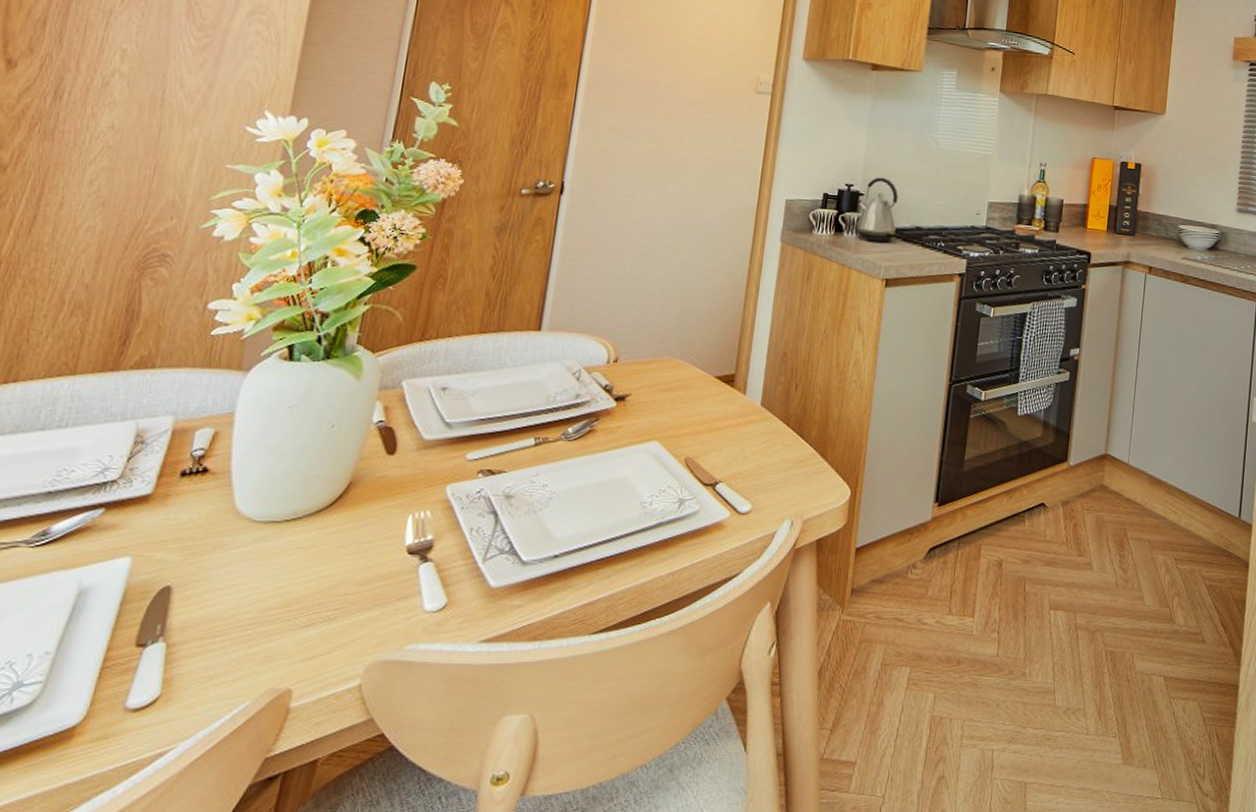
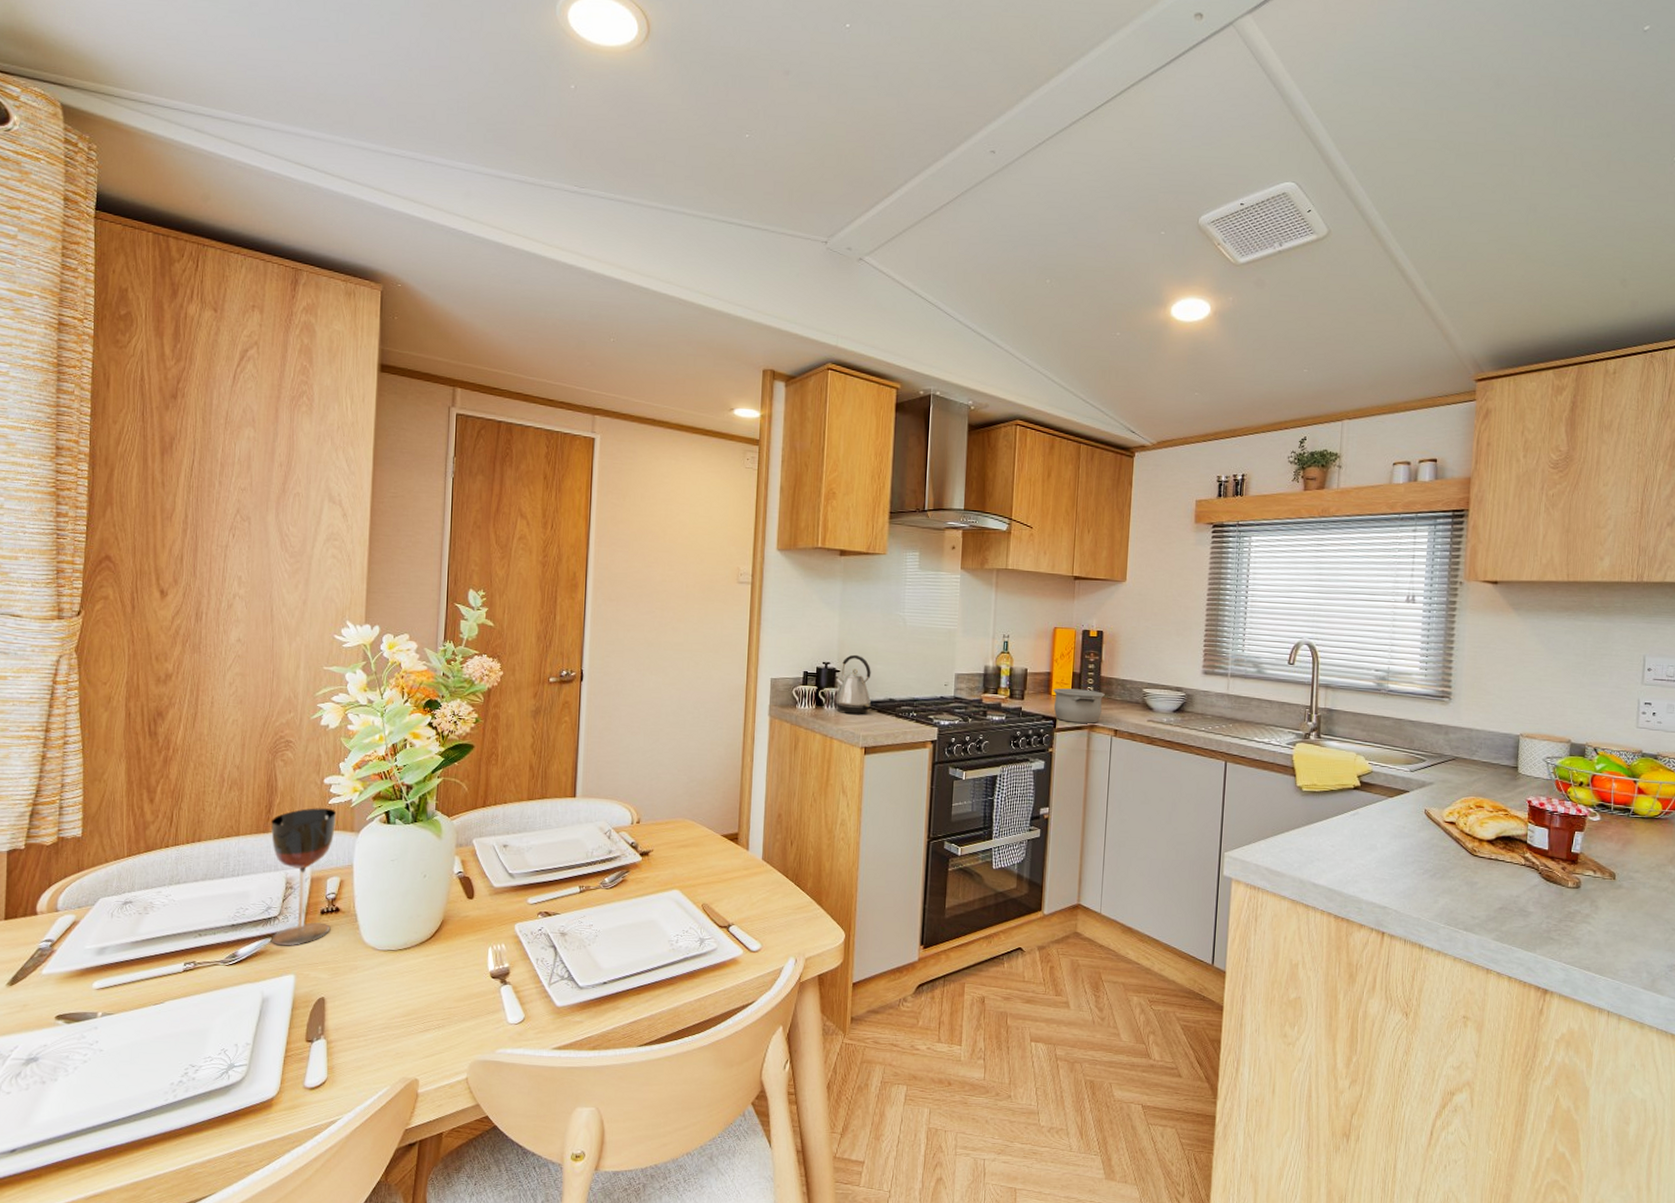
wineglass: none [103,339,219,519] -> present [271,808,336,946]
cooking pot: none [1088,221,1141,260] -> present [1053,688,1105,724]

